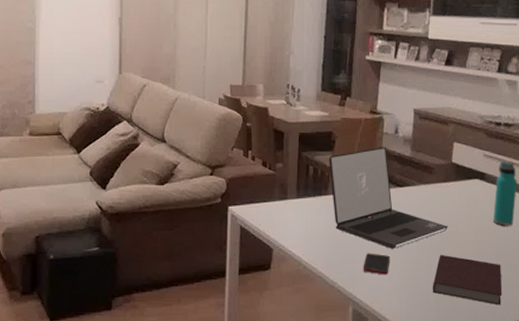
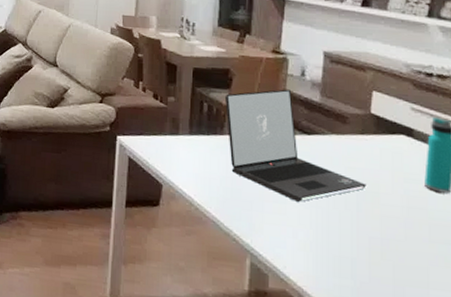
cell phone: present [363,253,390,275] -> none [262,202,295,230]
notebook: present [432,254,502,305] -> none [346,215,439,286]

